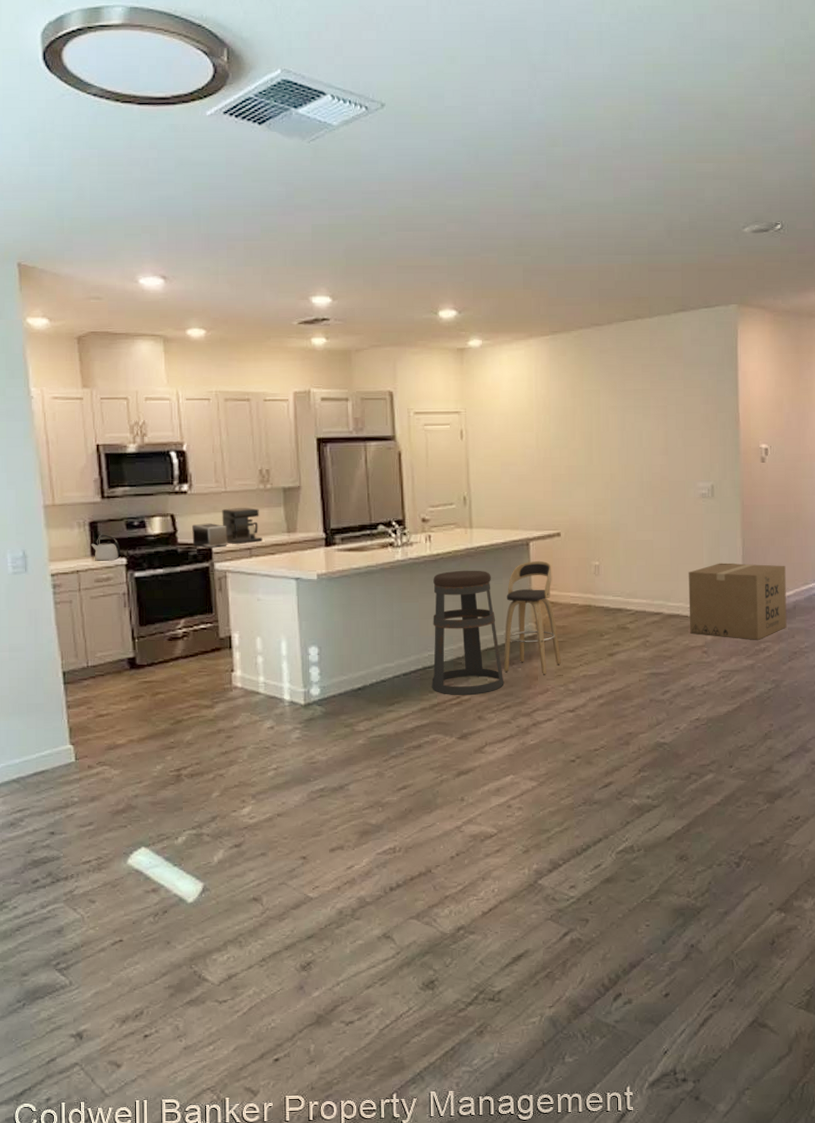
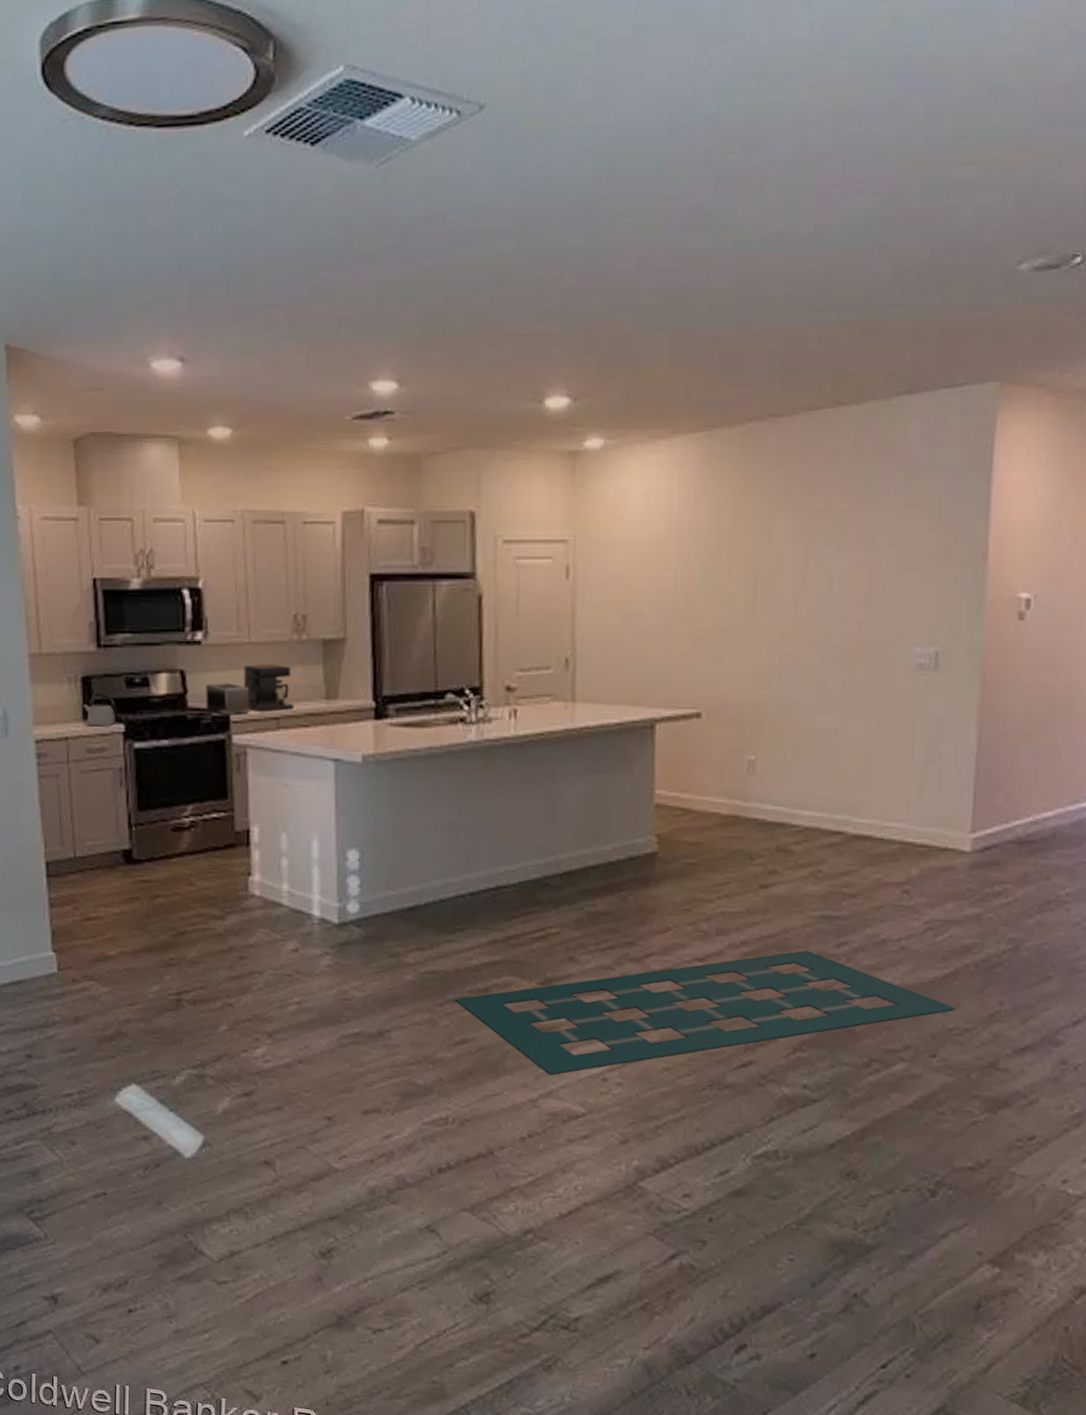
area rug: none [396,699,743,806] -> present [454,950,957,1075]
bar stool: present [432,570,504,696] -> none [507,758,608,929]
bar stool: present [503,560,561,675] -> none [607,750,690,908]
cardboard box: present [688,563,787,641] -> none [886,765,1045,881]

